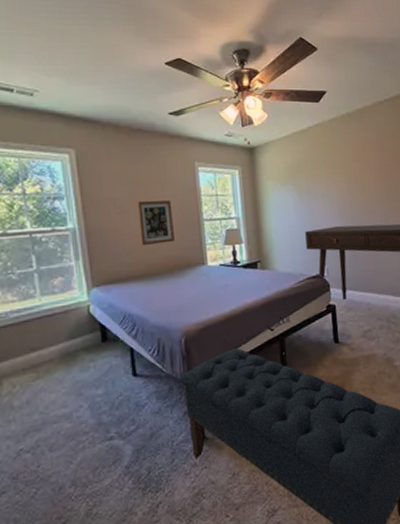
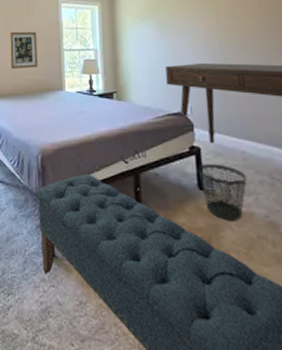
wastebasket: none [333,317,371,365] -> present [197,163,247,221]

